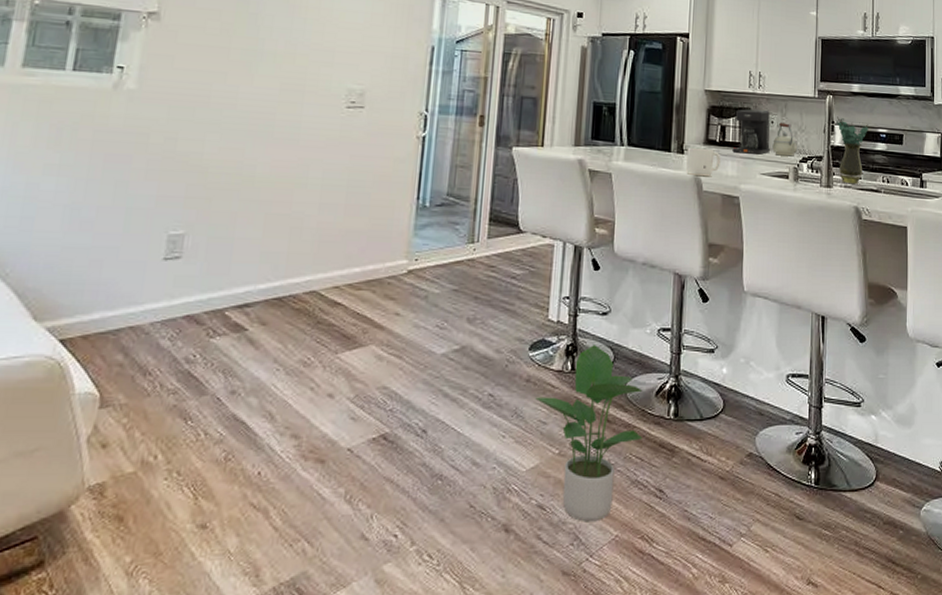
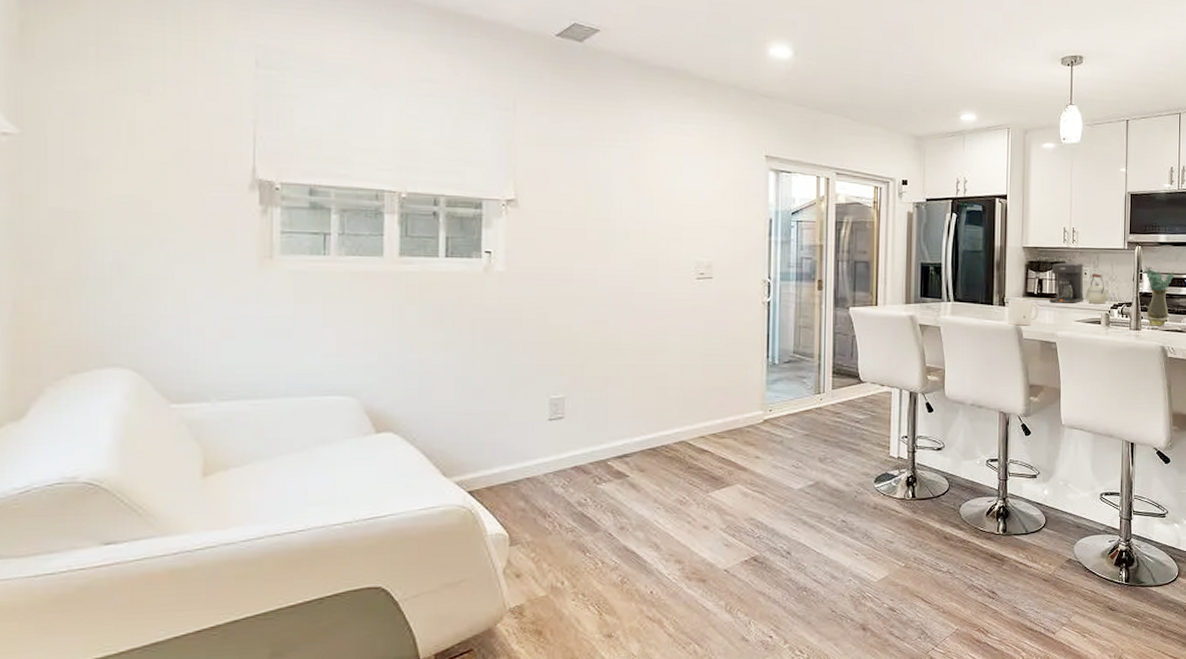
potted plant: present [535,345,643,522] -> none [882,476,976,620]

